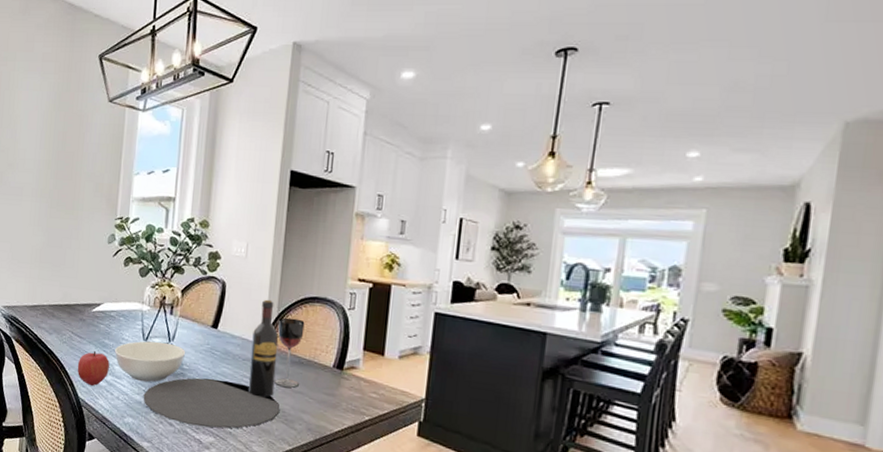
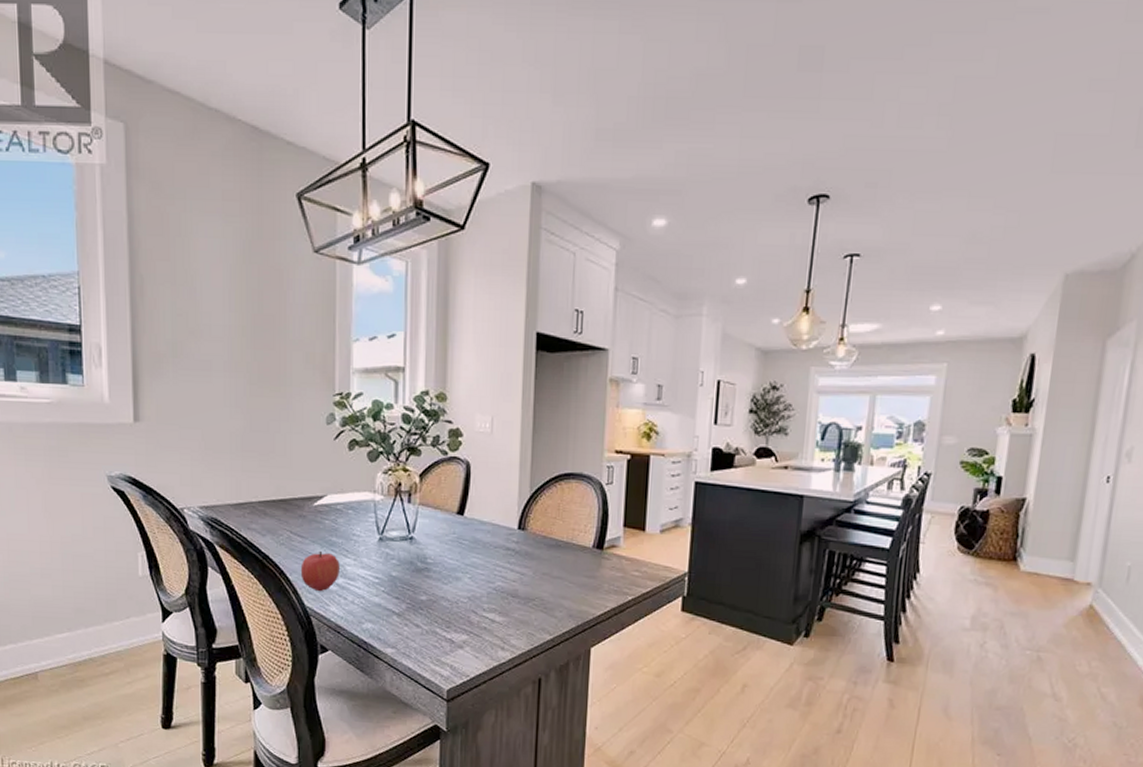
bowl: present [114,341,186,383] -> none [344,534,429,582]
placemat: present [143,378,280,428] -> none [383,571,538,625]
wine bottle: present [248,299,278,397] -> none [502,479,533,586]
wineglass: present [275,317,305,388] -> none [531,497,560,573]

